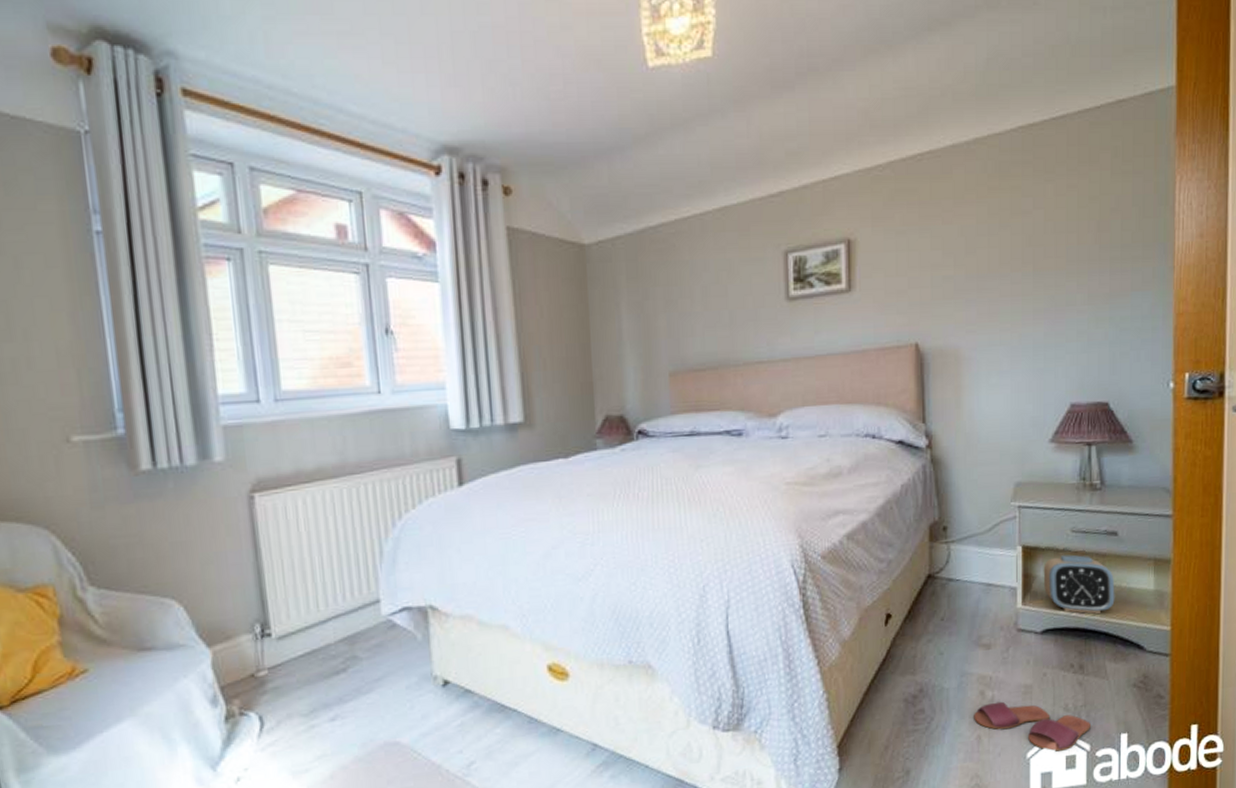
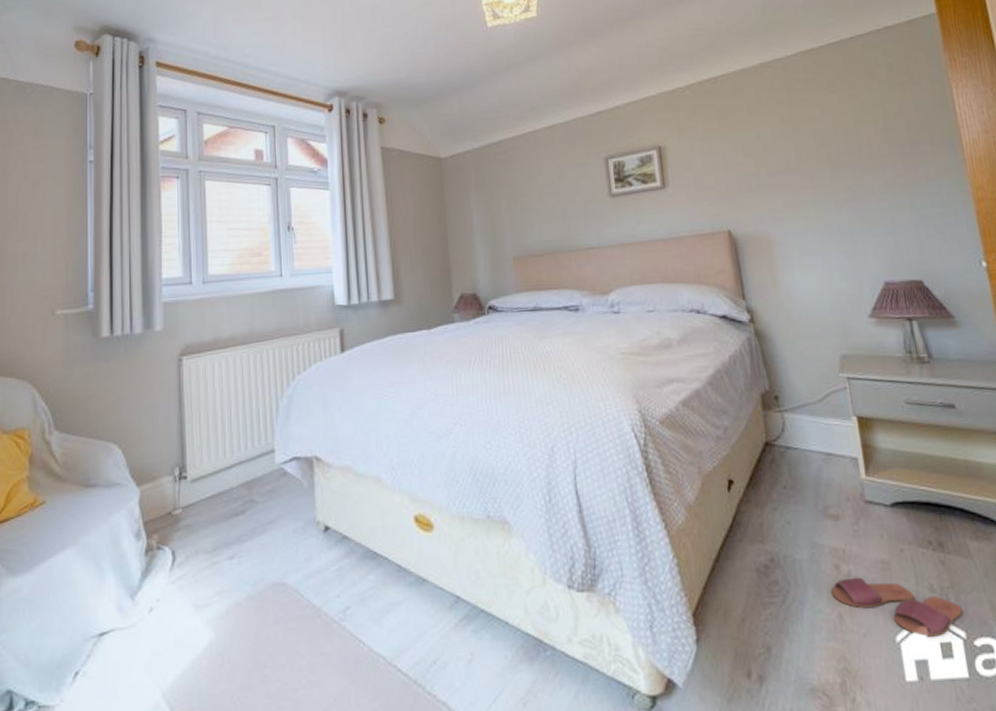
alarm clock: present [1043,554,1115,615] -> none [882,426,965,489]

